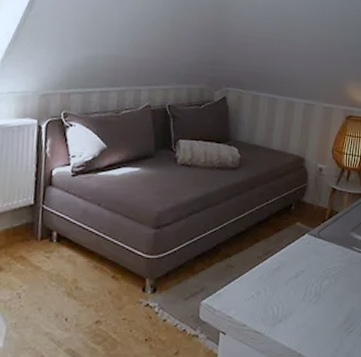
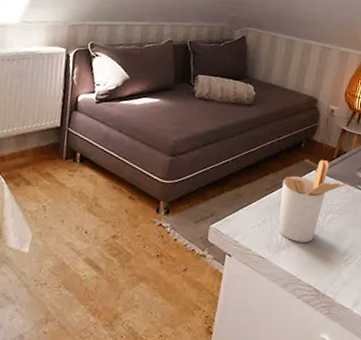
utensil holder: none [273,221,345,313] -> present [278,159,350,243]

